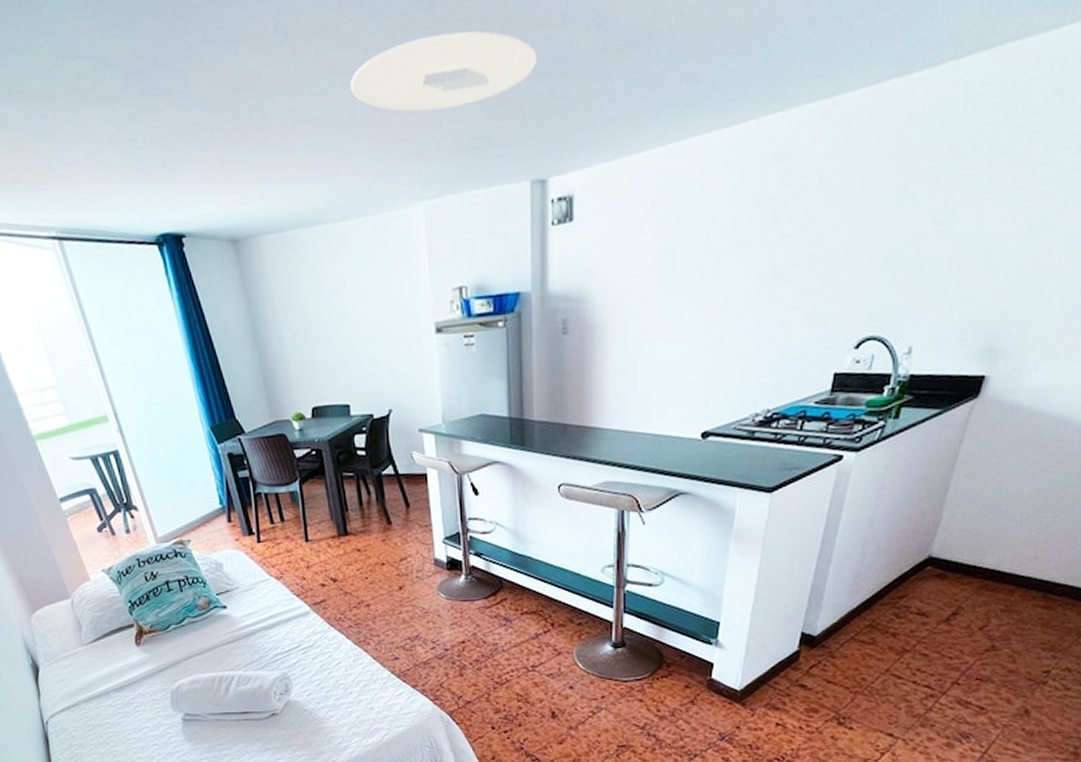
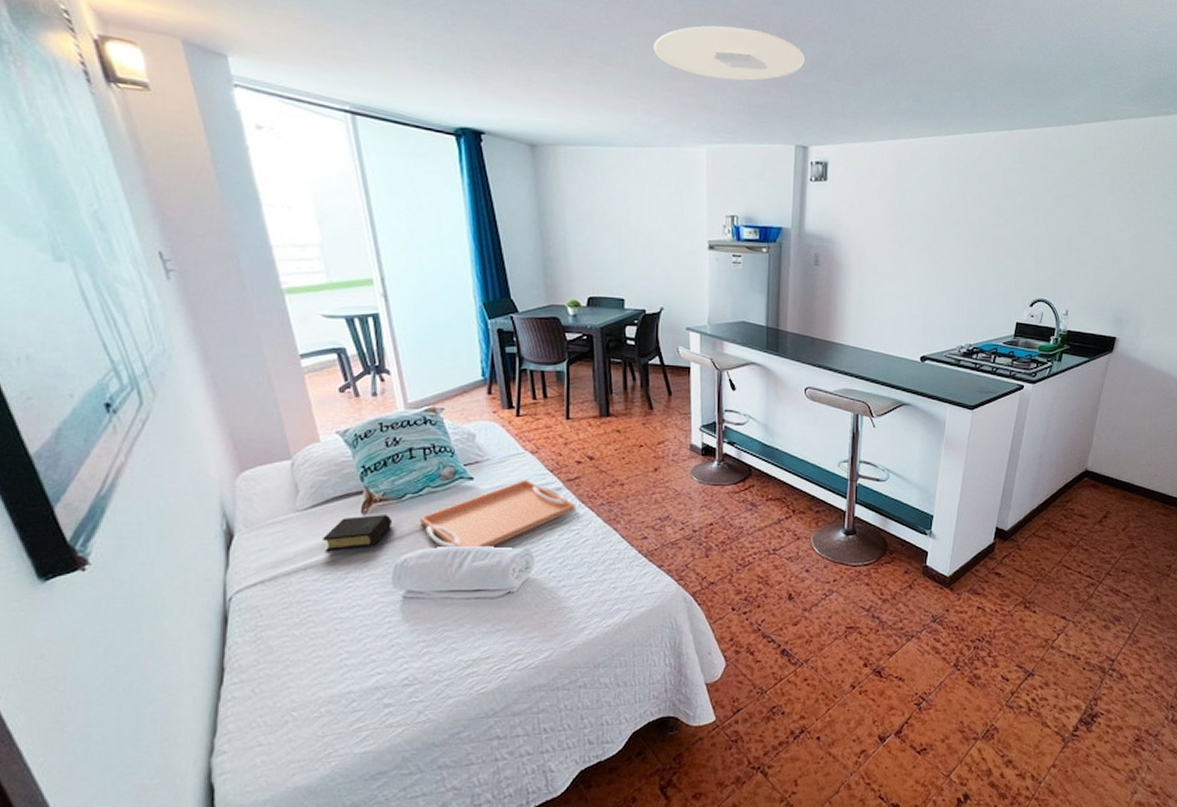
book: none [108,645,163,681] -> present [323,515,393,552]
serving tray: none [185,605,325,675] -> present [419,479,576,549]

